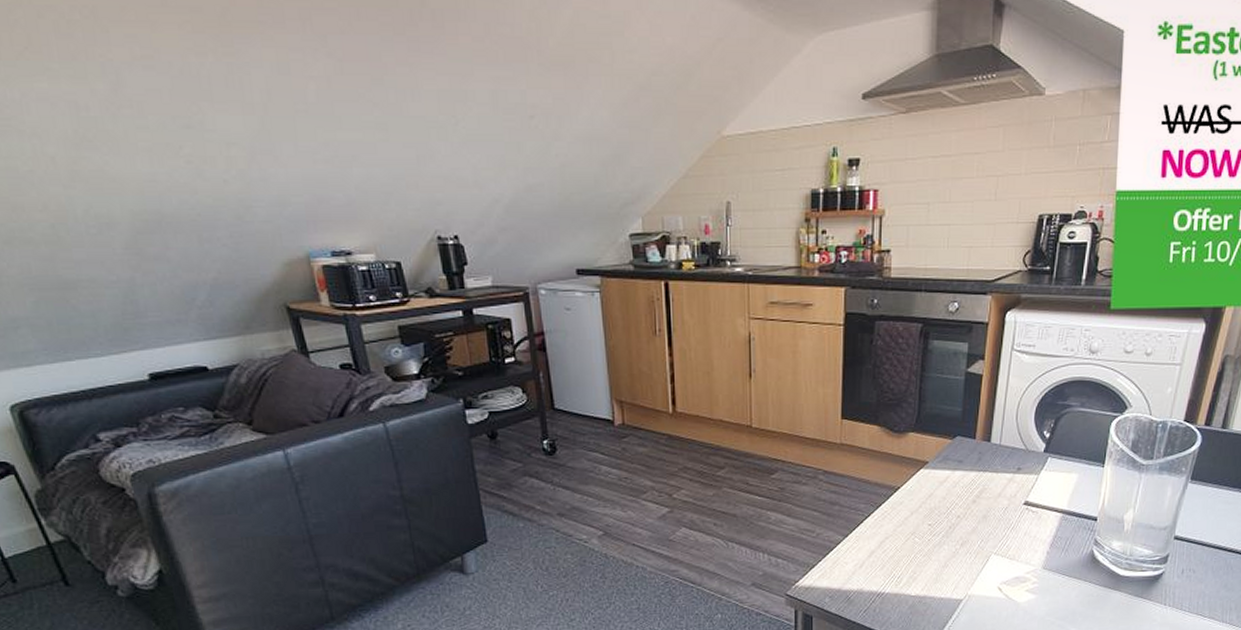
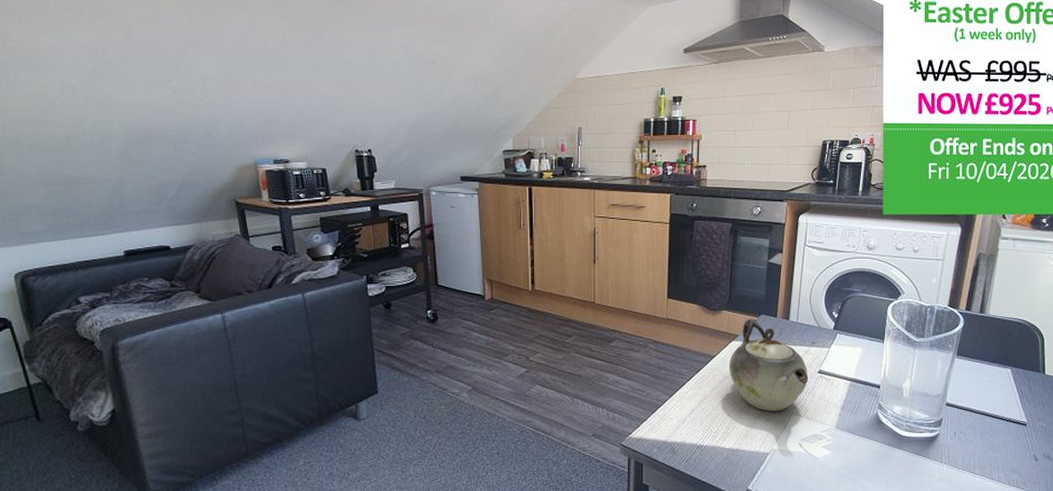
teapot: none [916,441,1011,551] -> present [729,319,808,411]

